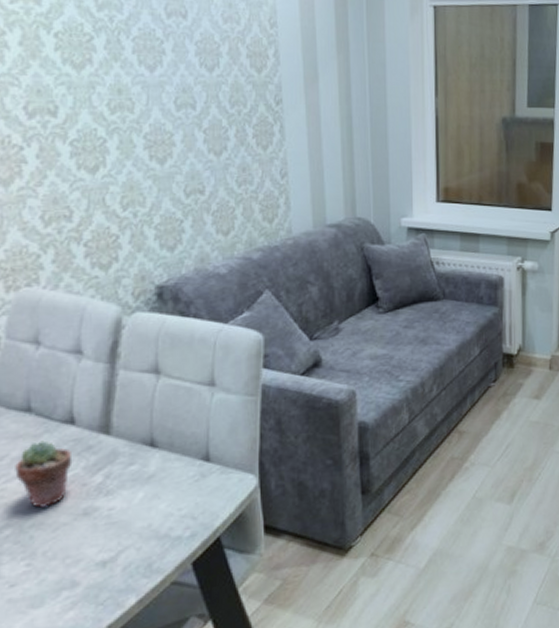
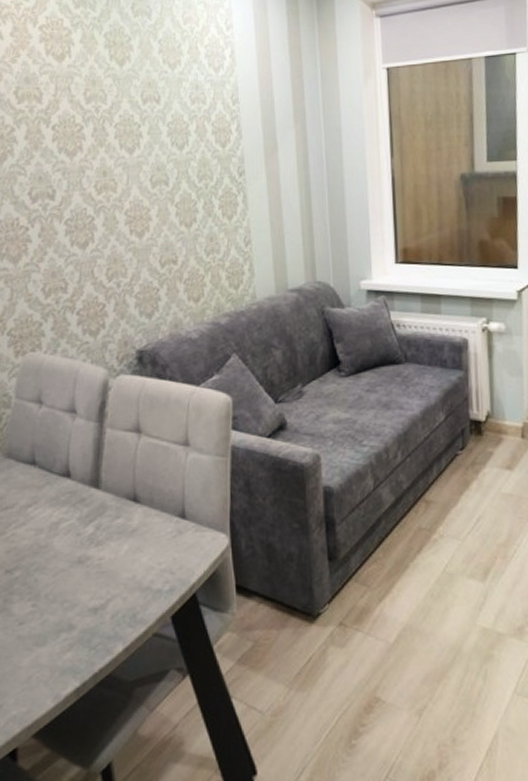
potted succulent: present [15,440,73,508] -> none [23,491,69,553]

